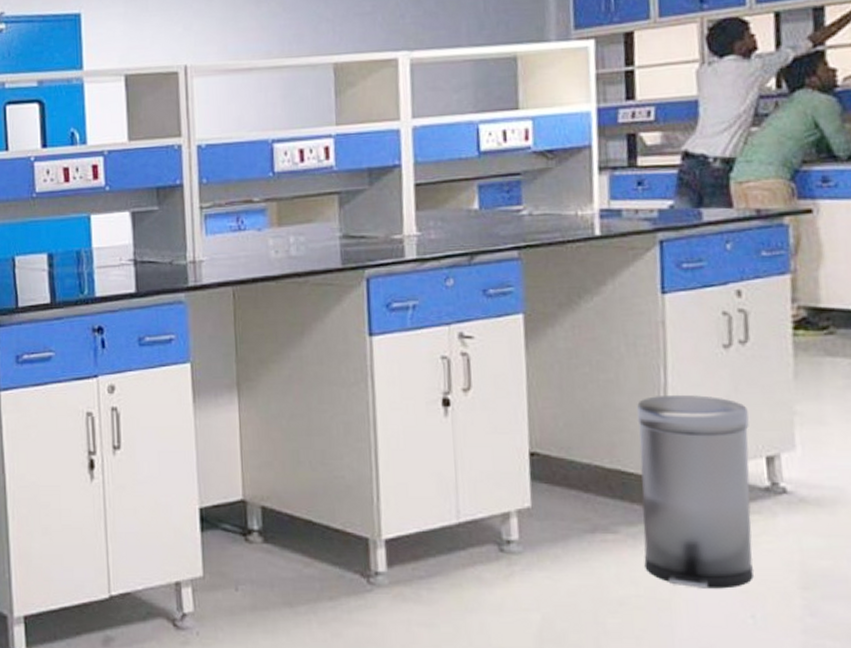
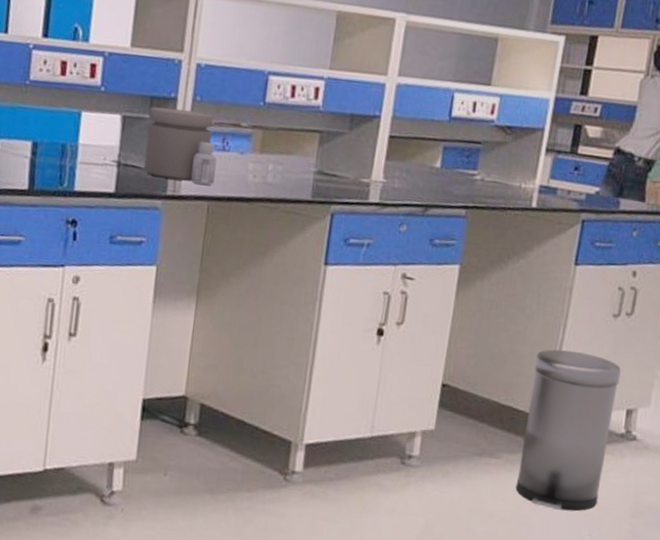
jar: none [158,194,225,270] -> present [143,107,214,181]
medicine bottle: none [210,225,235,271] -> present [191,142,217,186]

